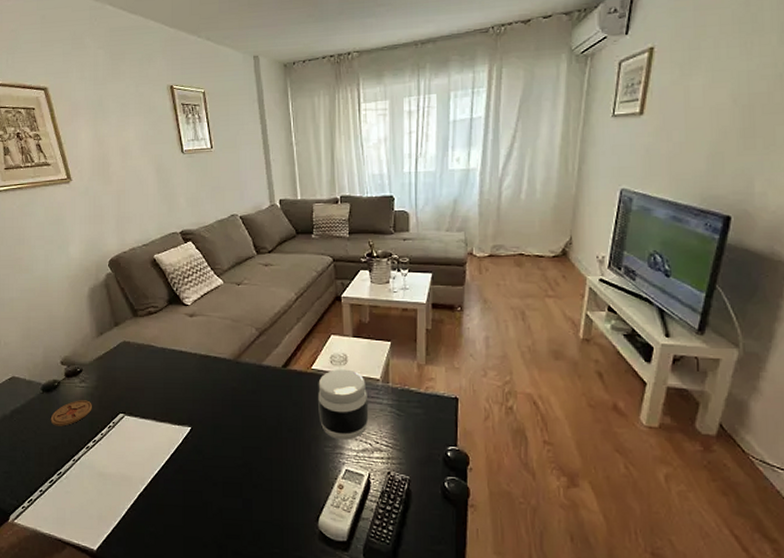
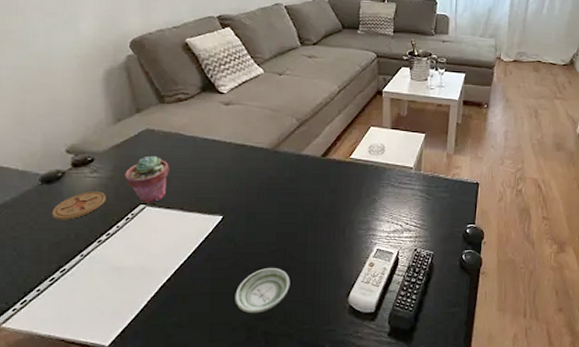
potted succulent: none [107,366,143,413] -> present [125,155,169,203]
saucer: none [205,483,258,530] -> present [235,268,290,313]
jar: present [318,369,369,440] -> none [354,158,402,222]

